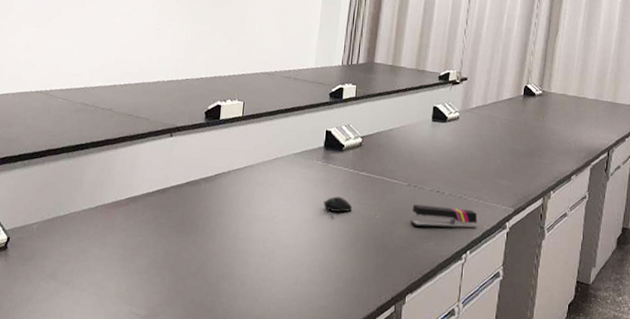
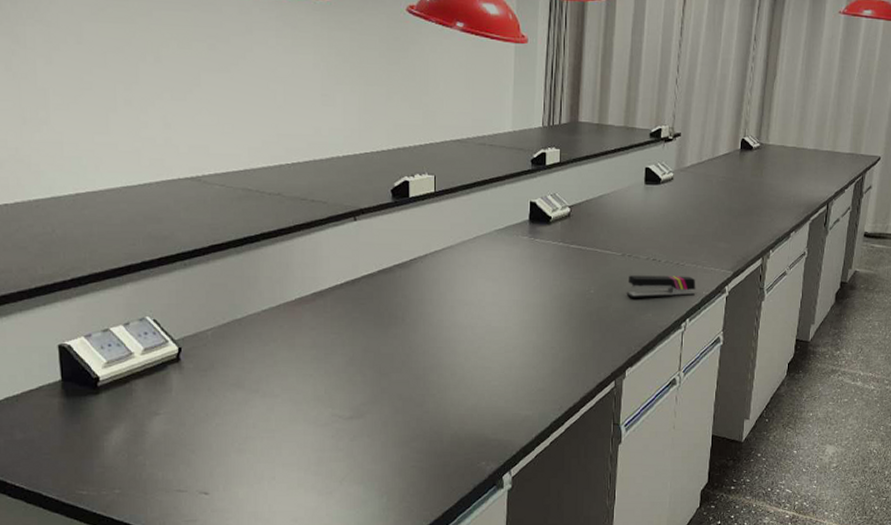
computer mouse: present [323,196,353,219] -> none [533,273,565,297]

